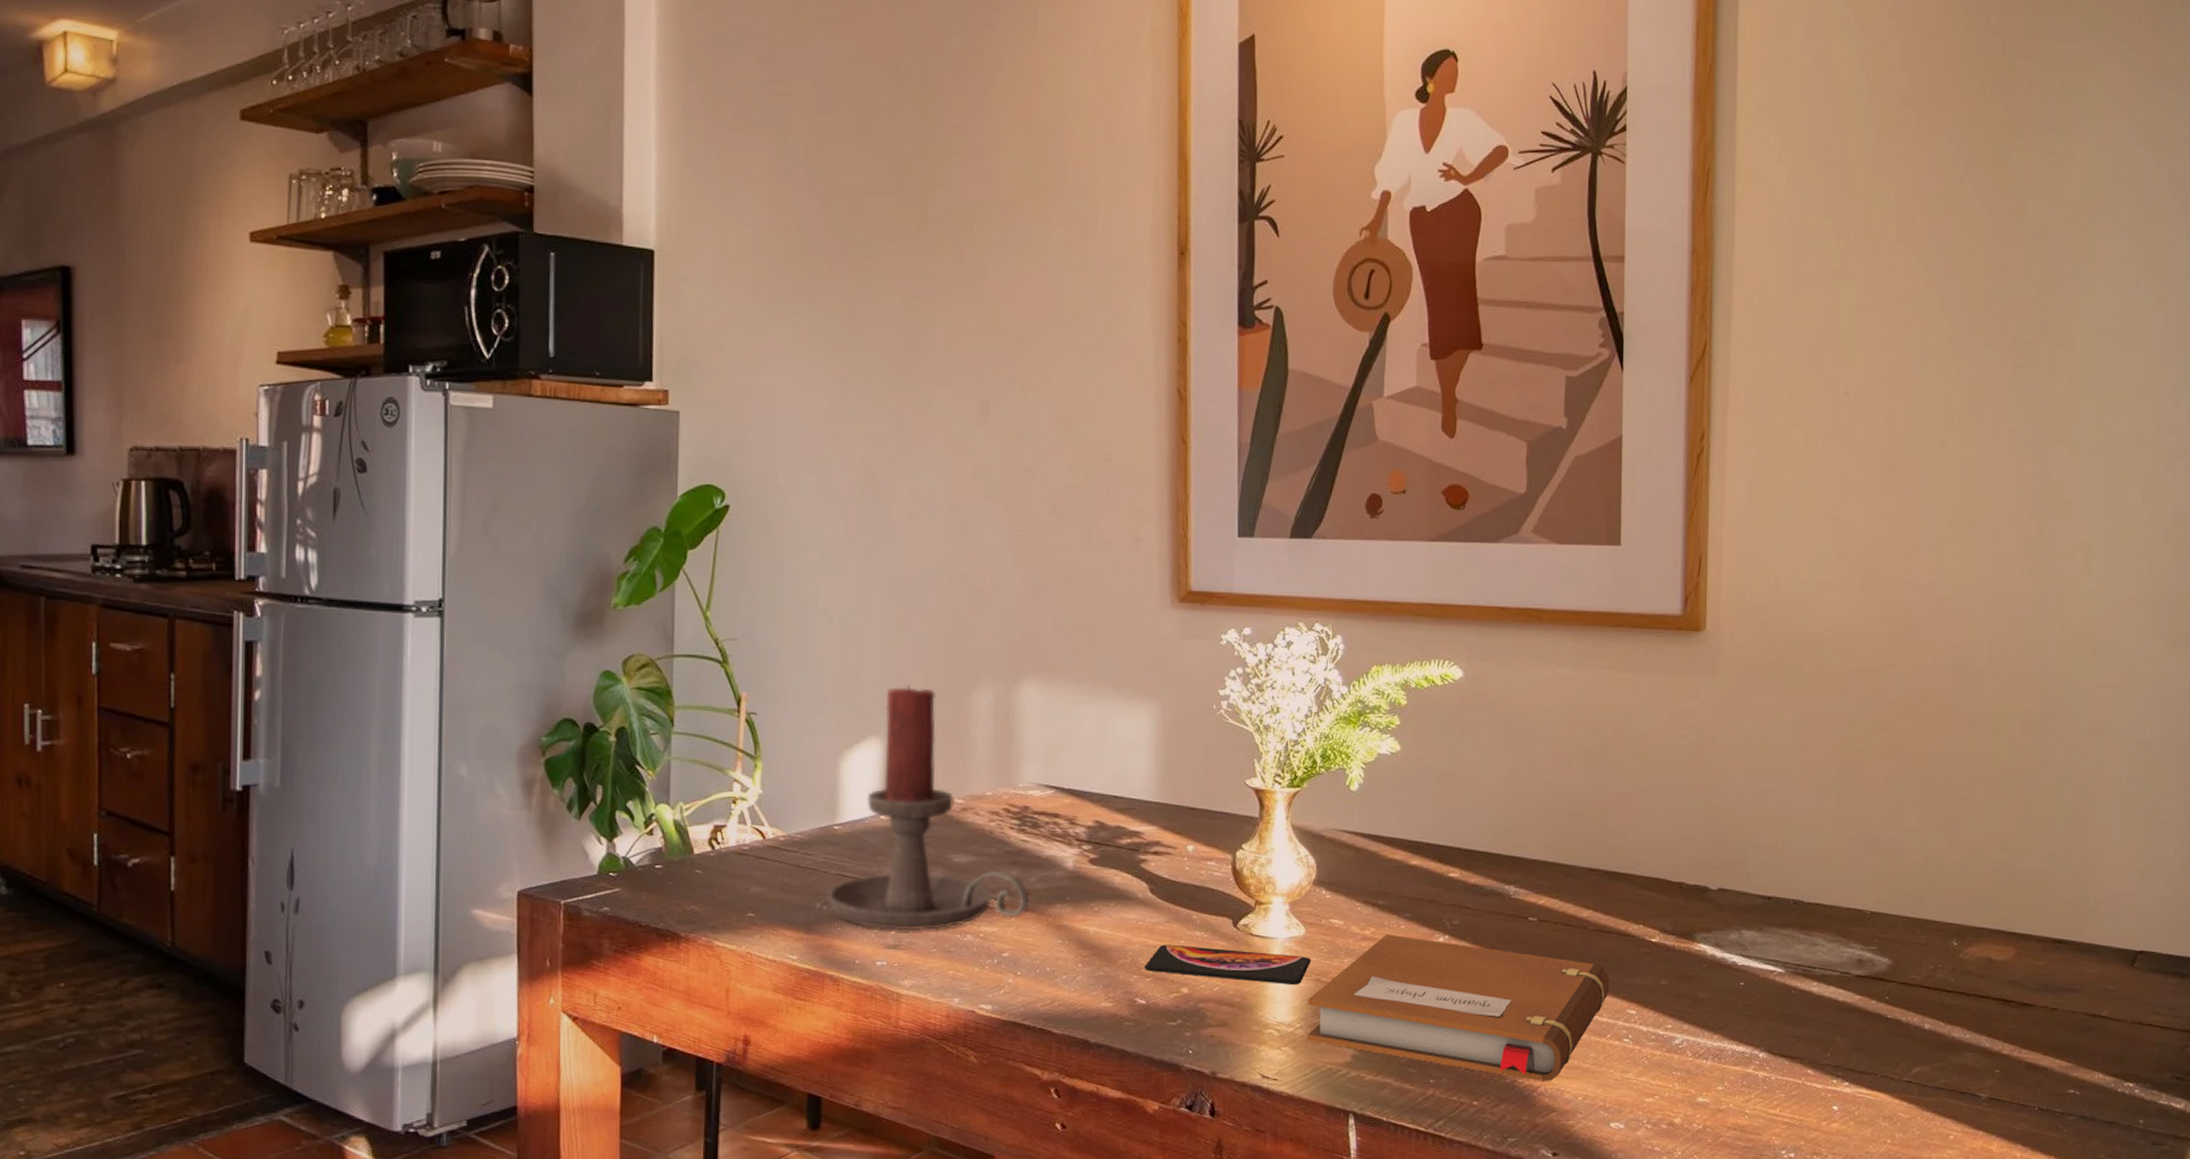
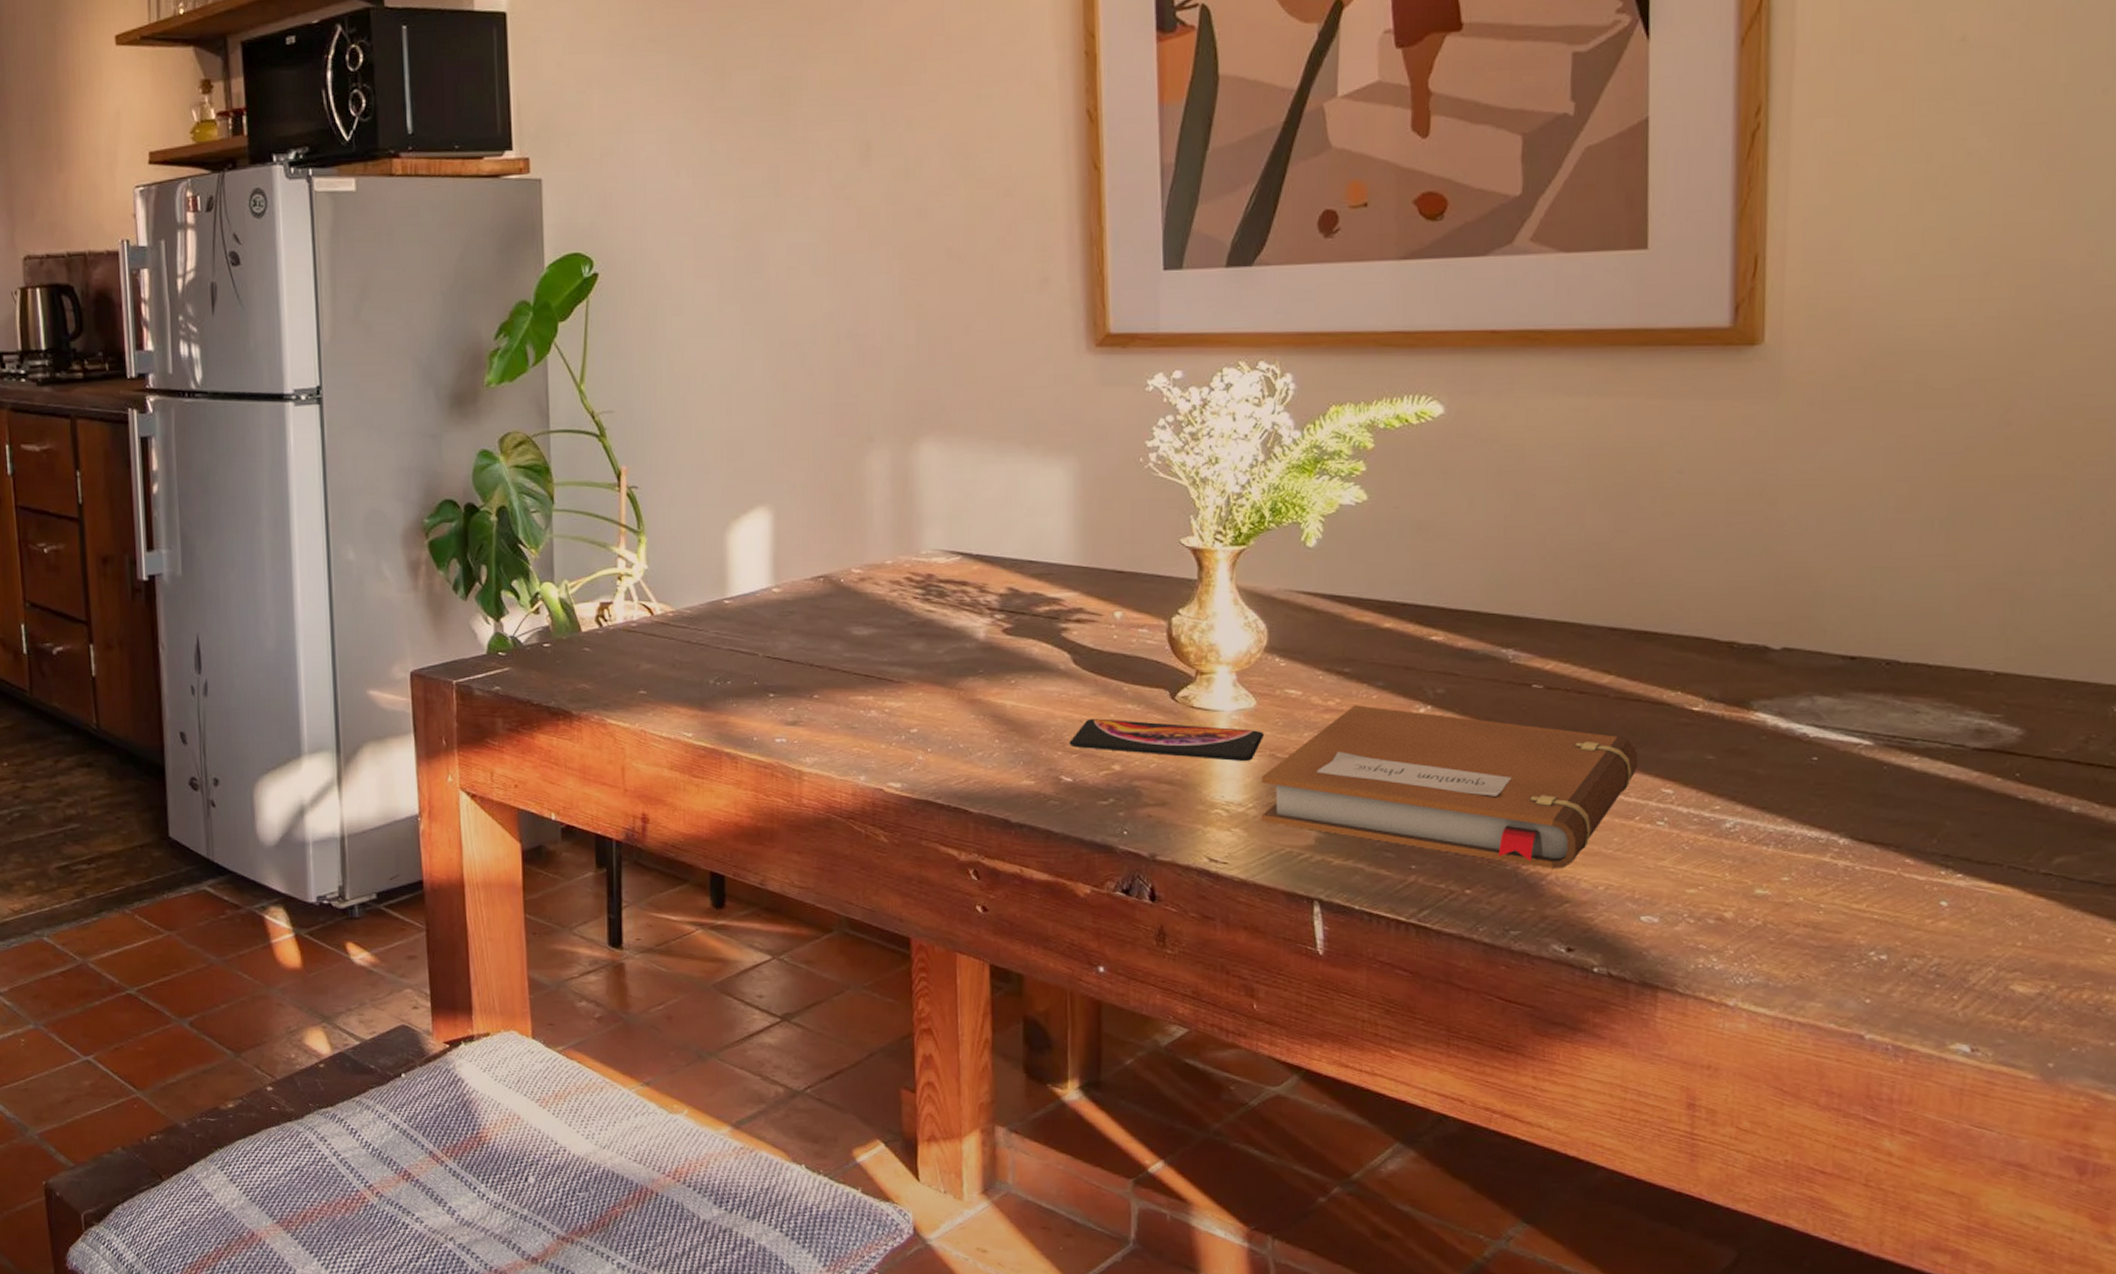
candle holder: present [826,685,1030,931] -> none [719,451,938,707]

